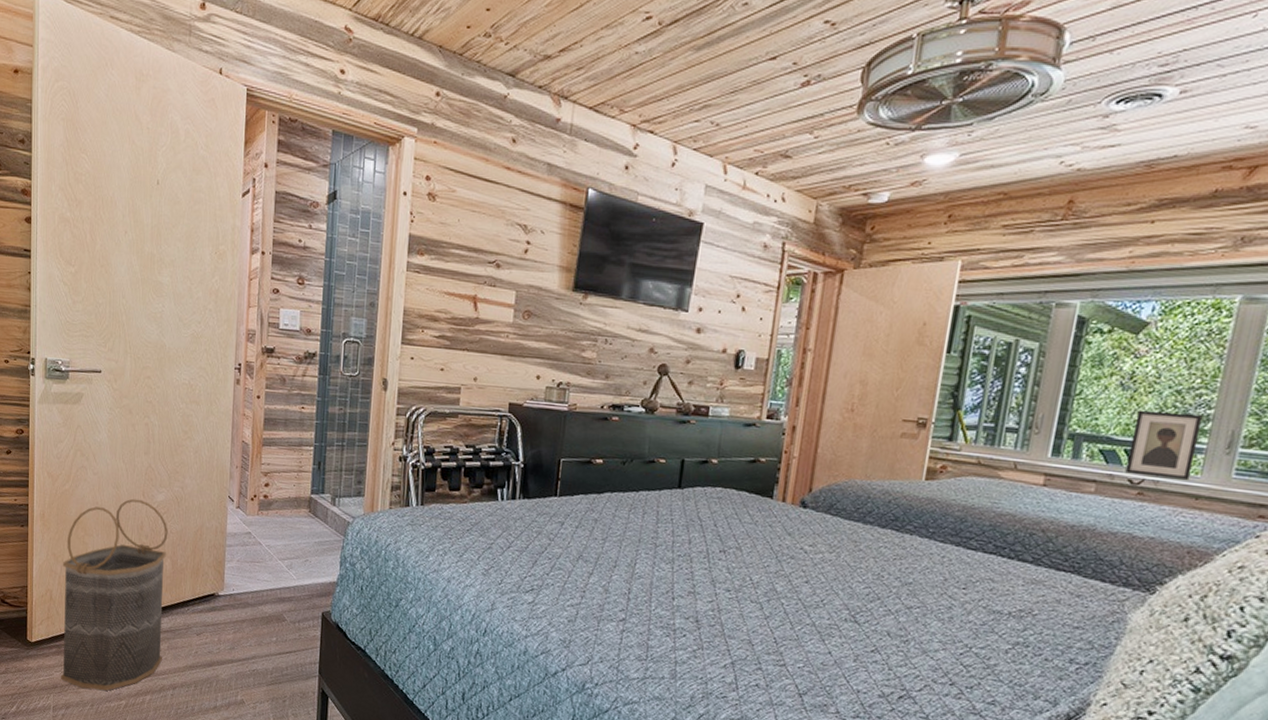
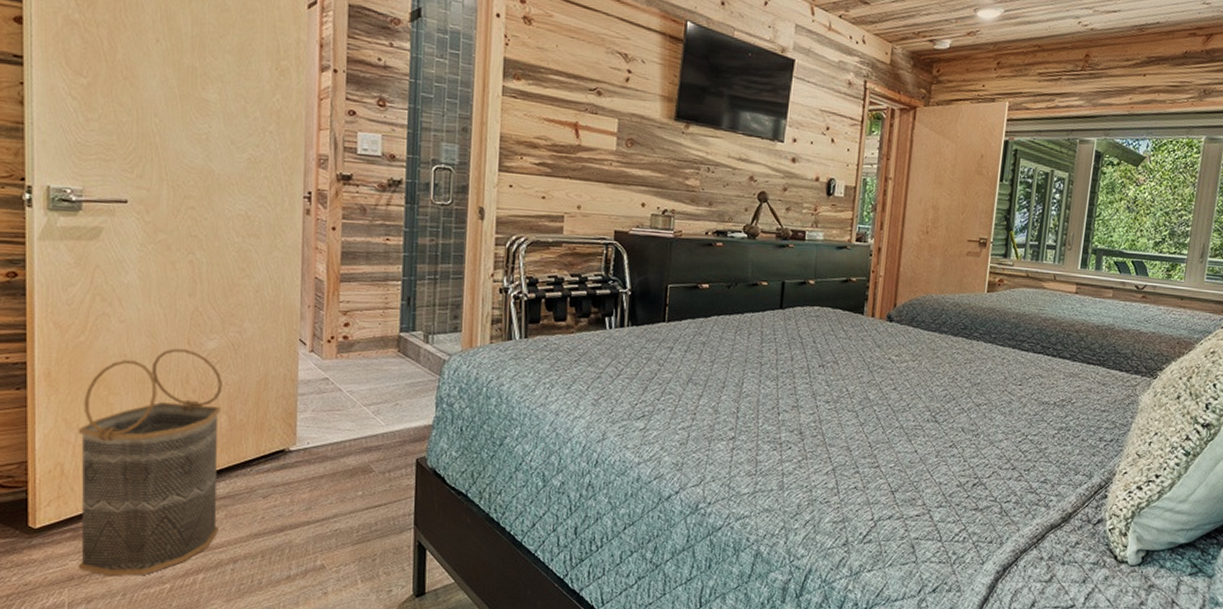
picture frame: present [1125,410,1203,481] -> none [1133,228,1184,285]

